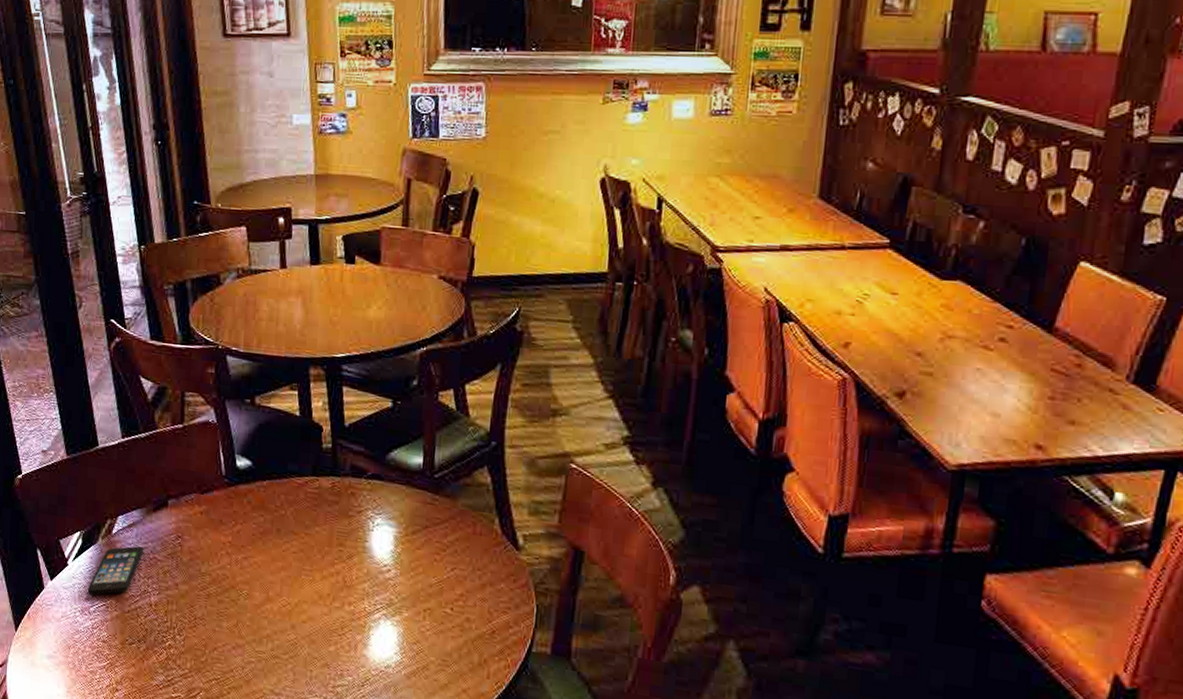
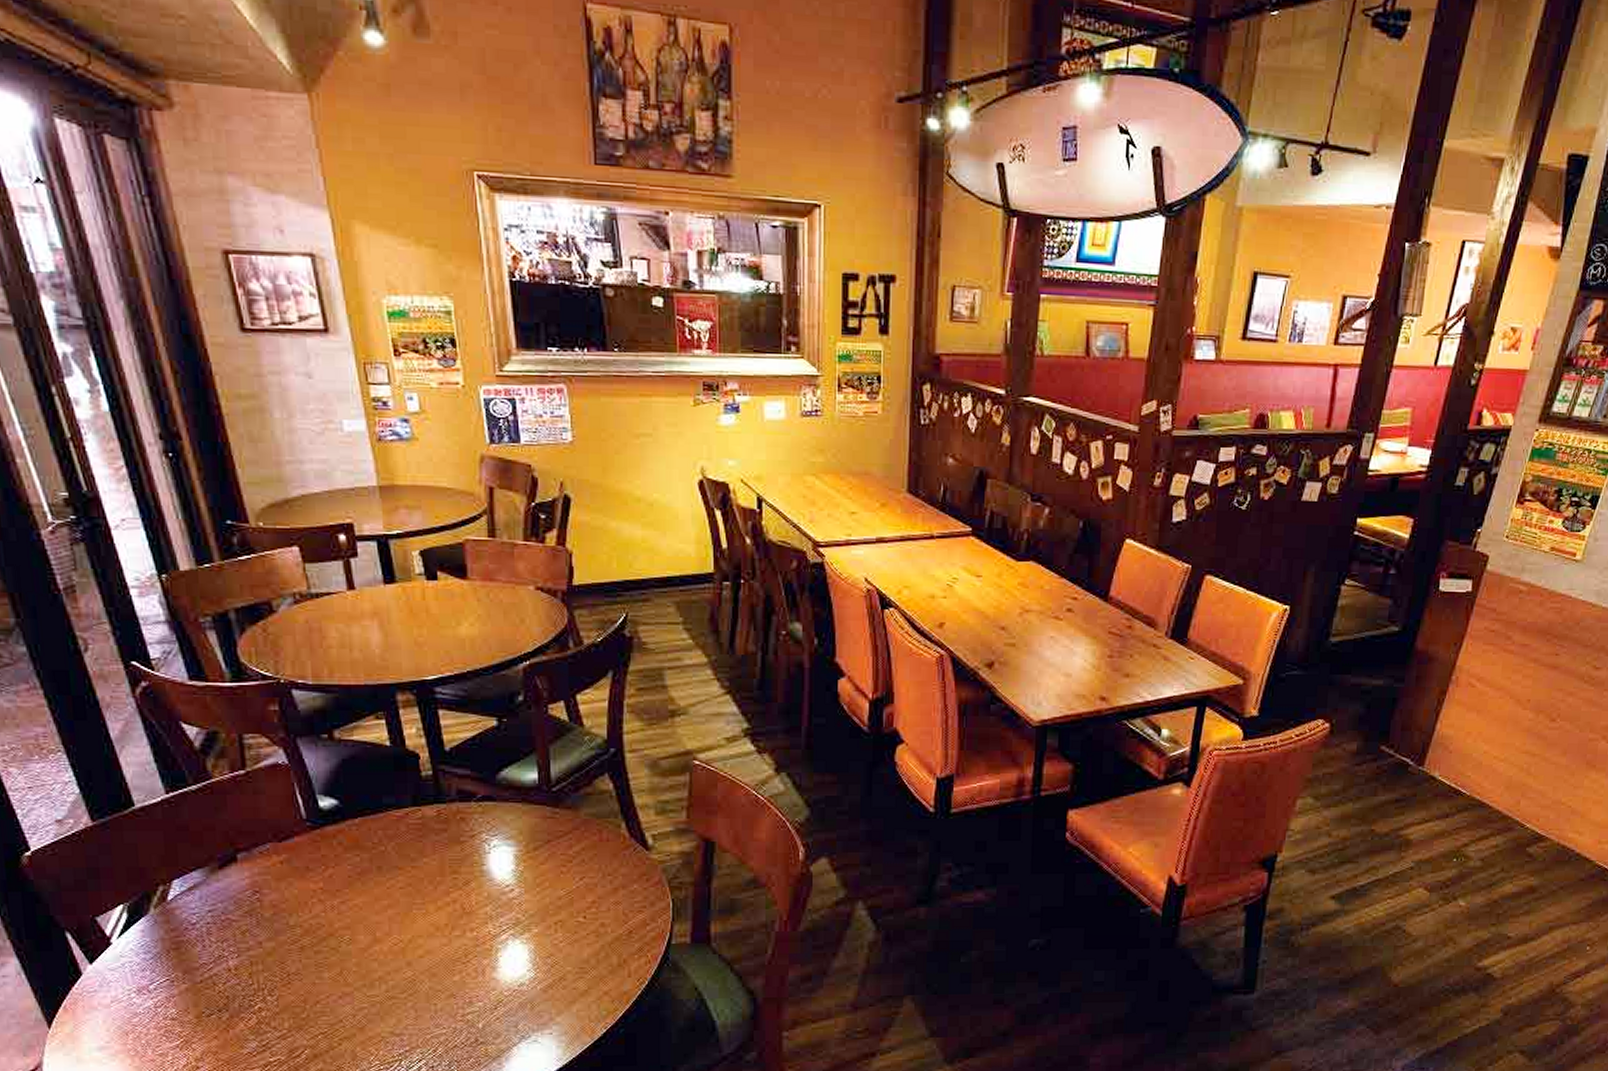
smartphone: present [87,546,144,596] -> none [142,910,212,972]

